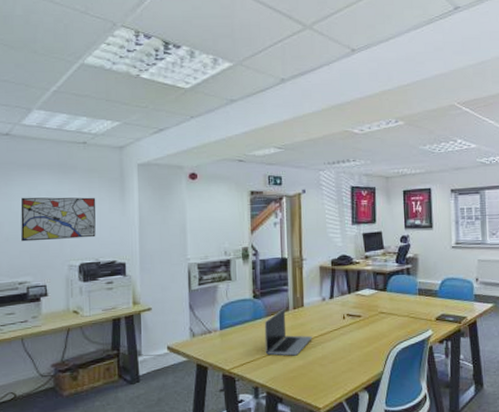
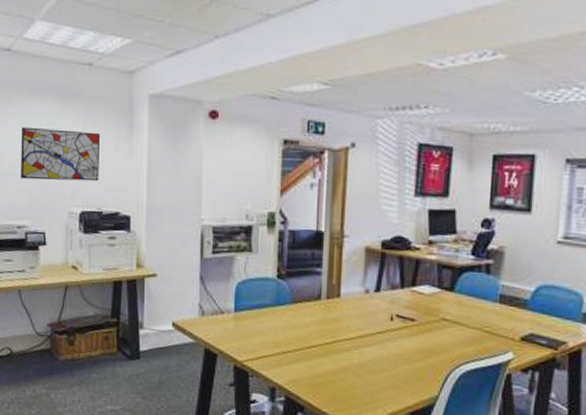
laptop: present [264,308,312,356] -> none [287,296,348,358]

